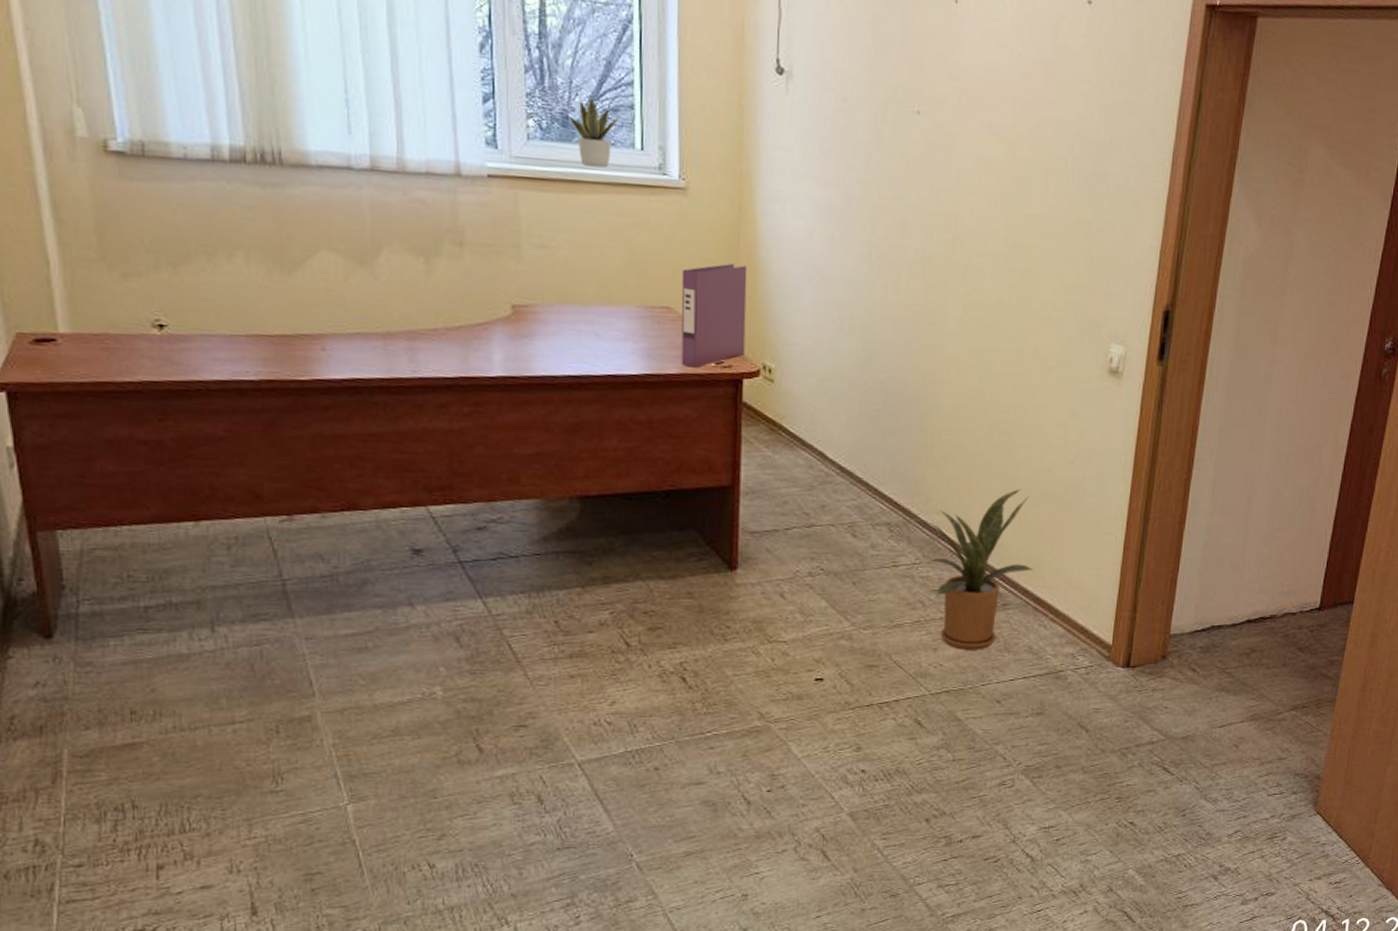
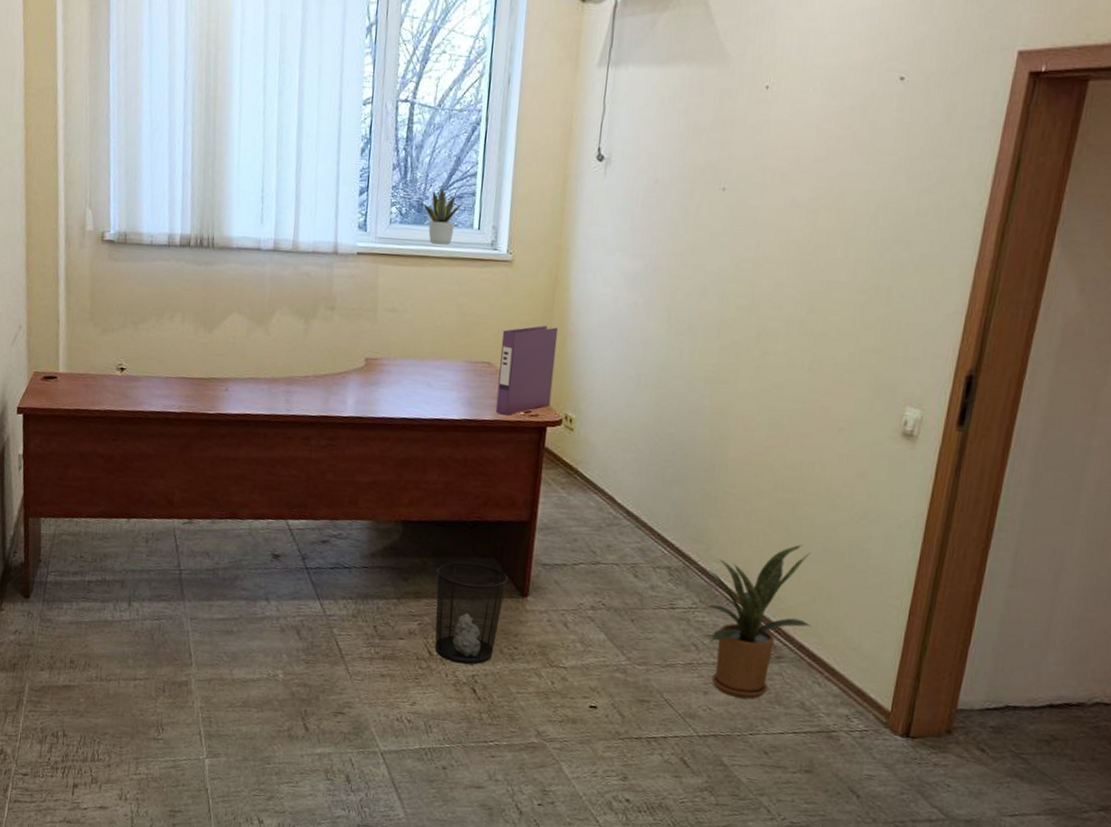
waste bin: none [627,537,713,652] -> present [434,561,508,665]

